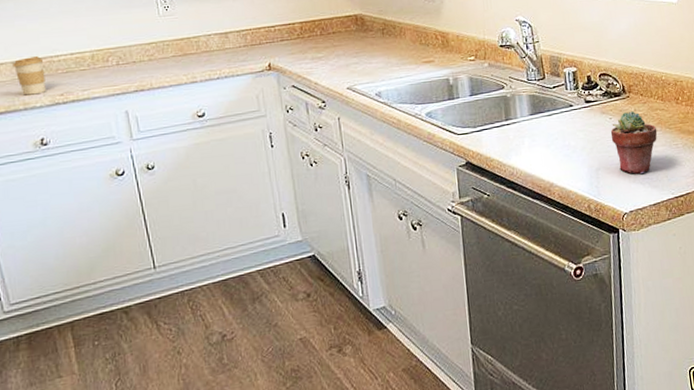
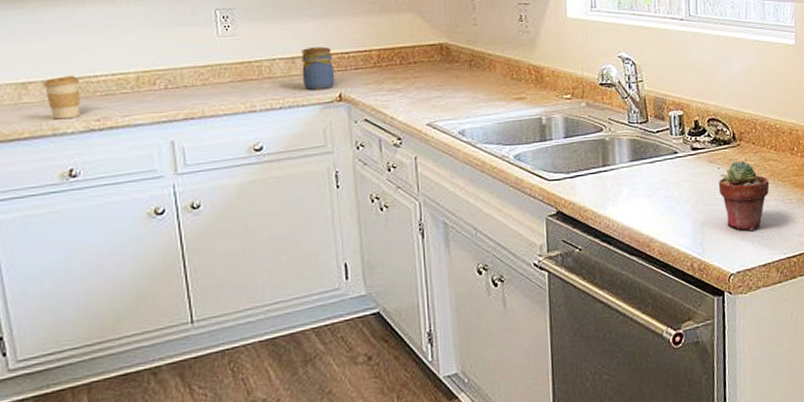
jar: none [233,21,264,61] -> present [301,46,335,90]

